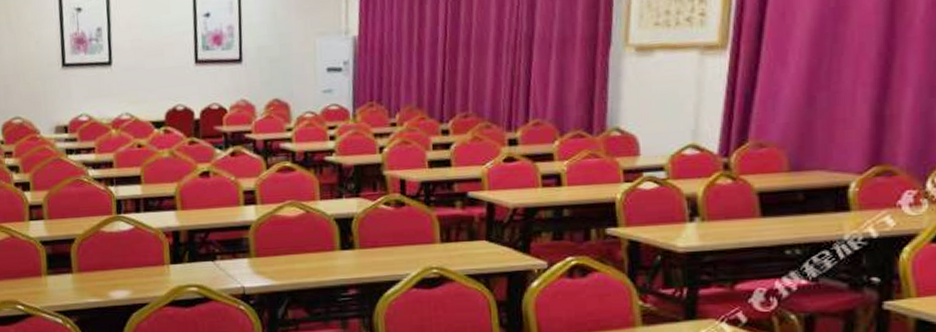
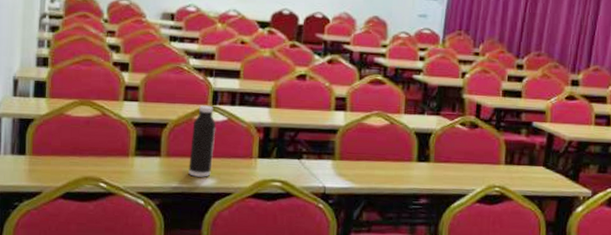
water bottle: none [100,215,125,290] -> present [188,105,216,177]

